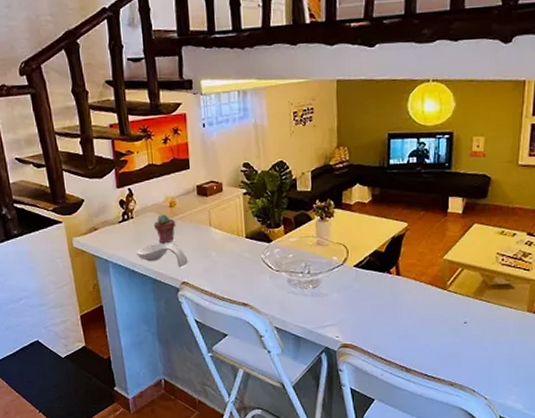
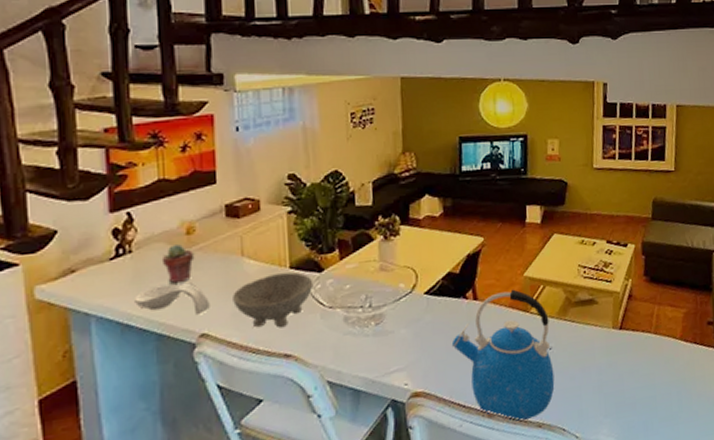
bowl: none [204,241,264,283] -> present [233,272,314,329]
kettle: none [376,269,468,378] -> present [451,289,555,421]

